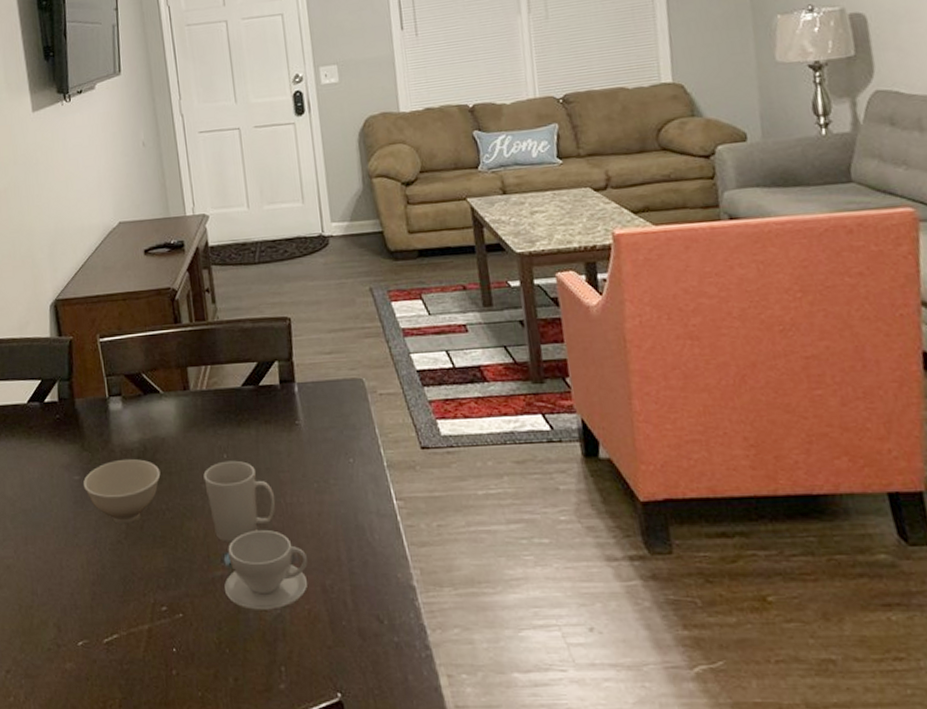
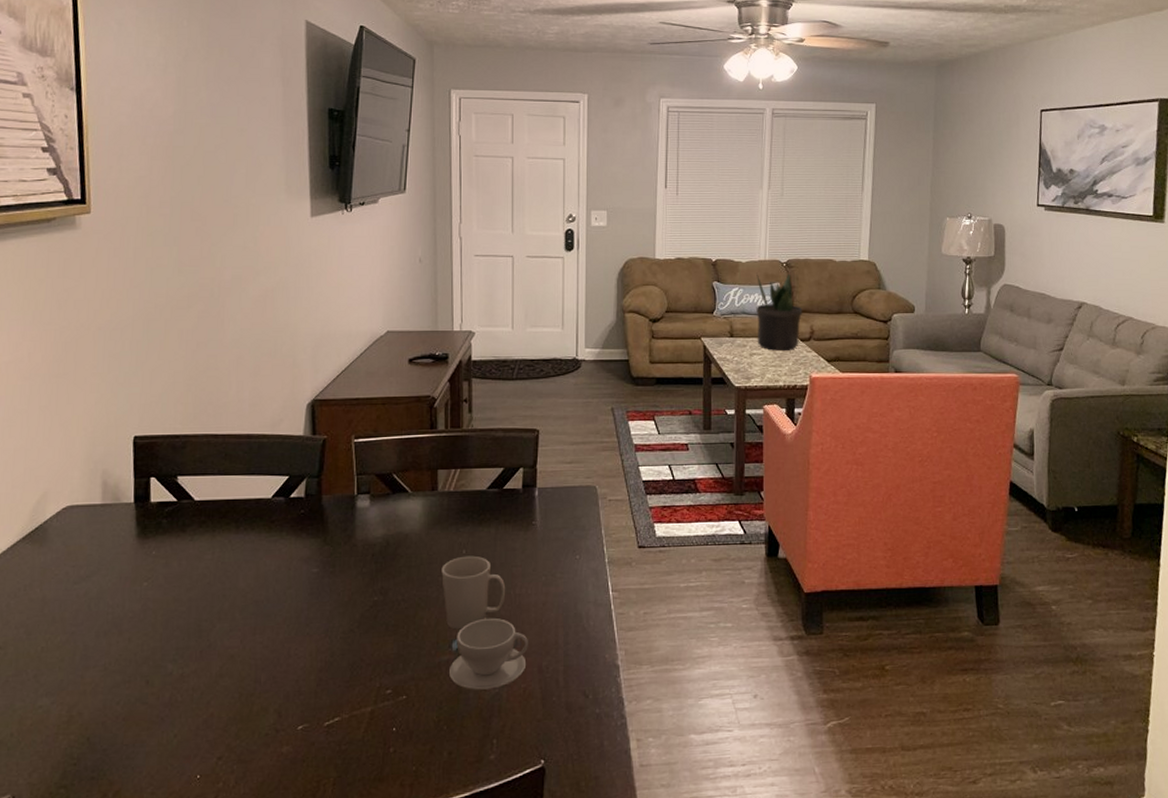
bowl: present [83,458,161,524] -> none [320,552,400,614]
planter: none [526,112,593,205] -> present [756,272,803,350]

